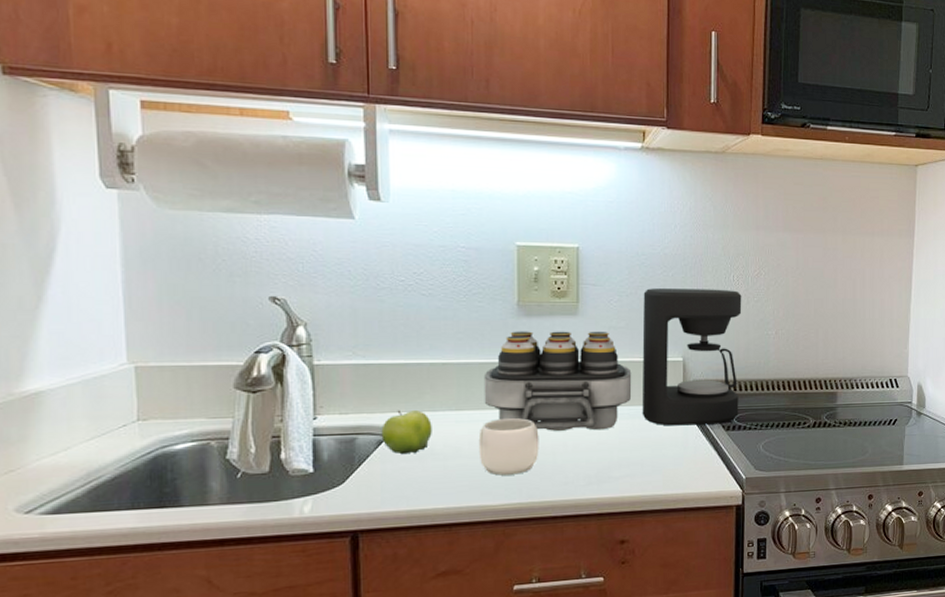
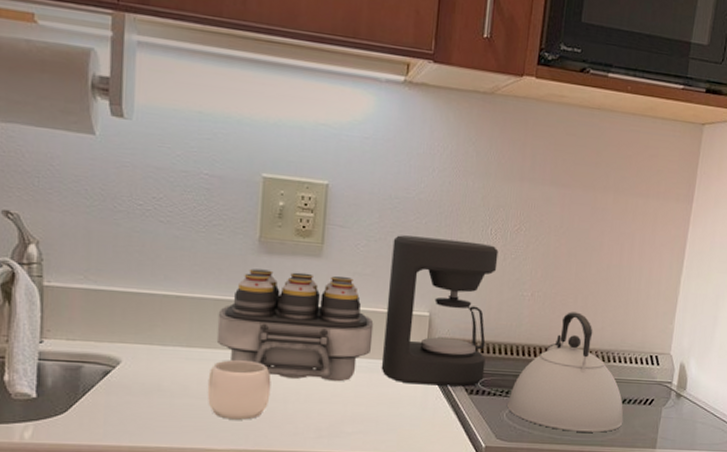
fruit: present [381,410,432,455] -> none [108,341,161,388]
kettle: none [763,345,871,456] -> present [507,312,623,433]

